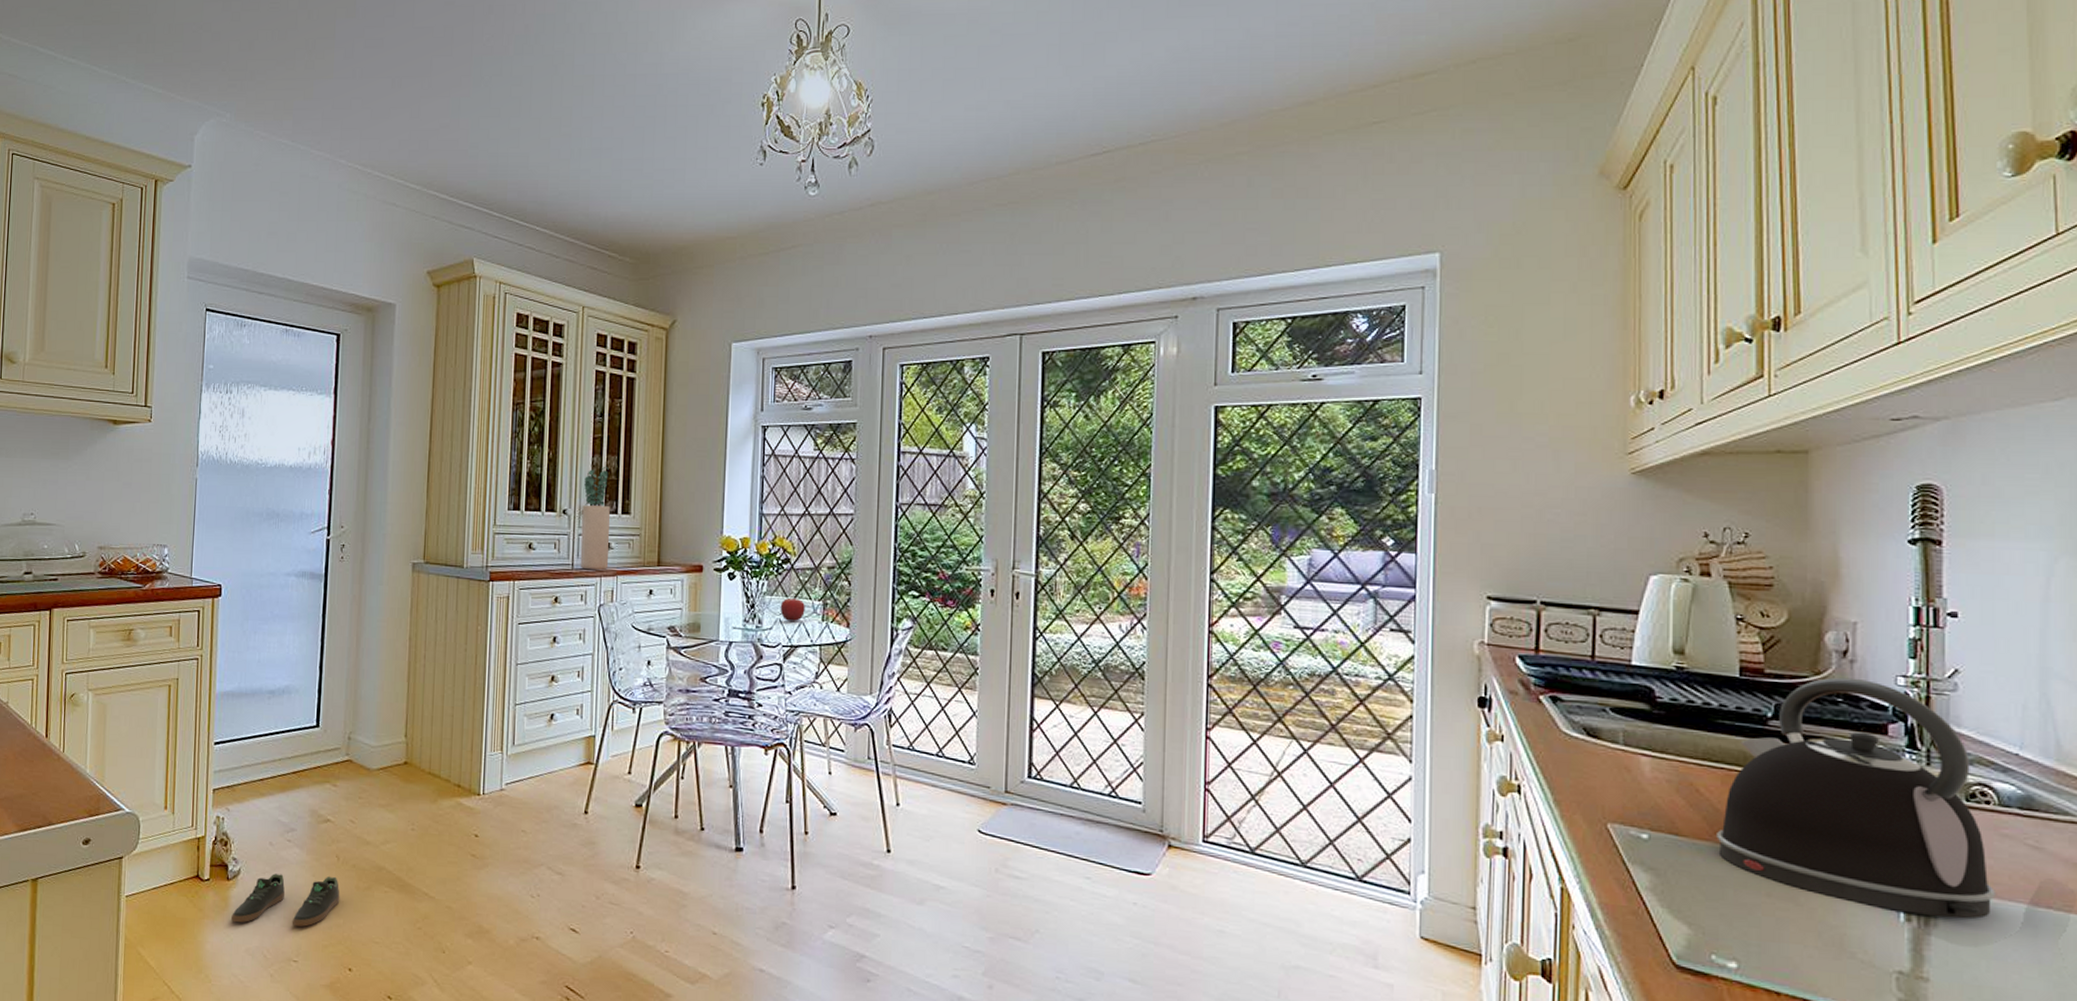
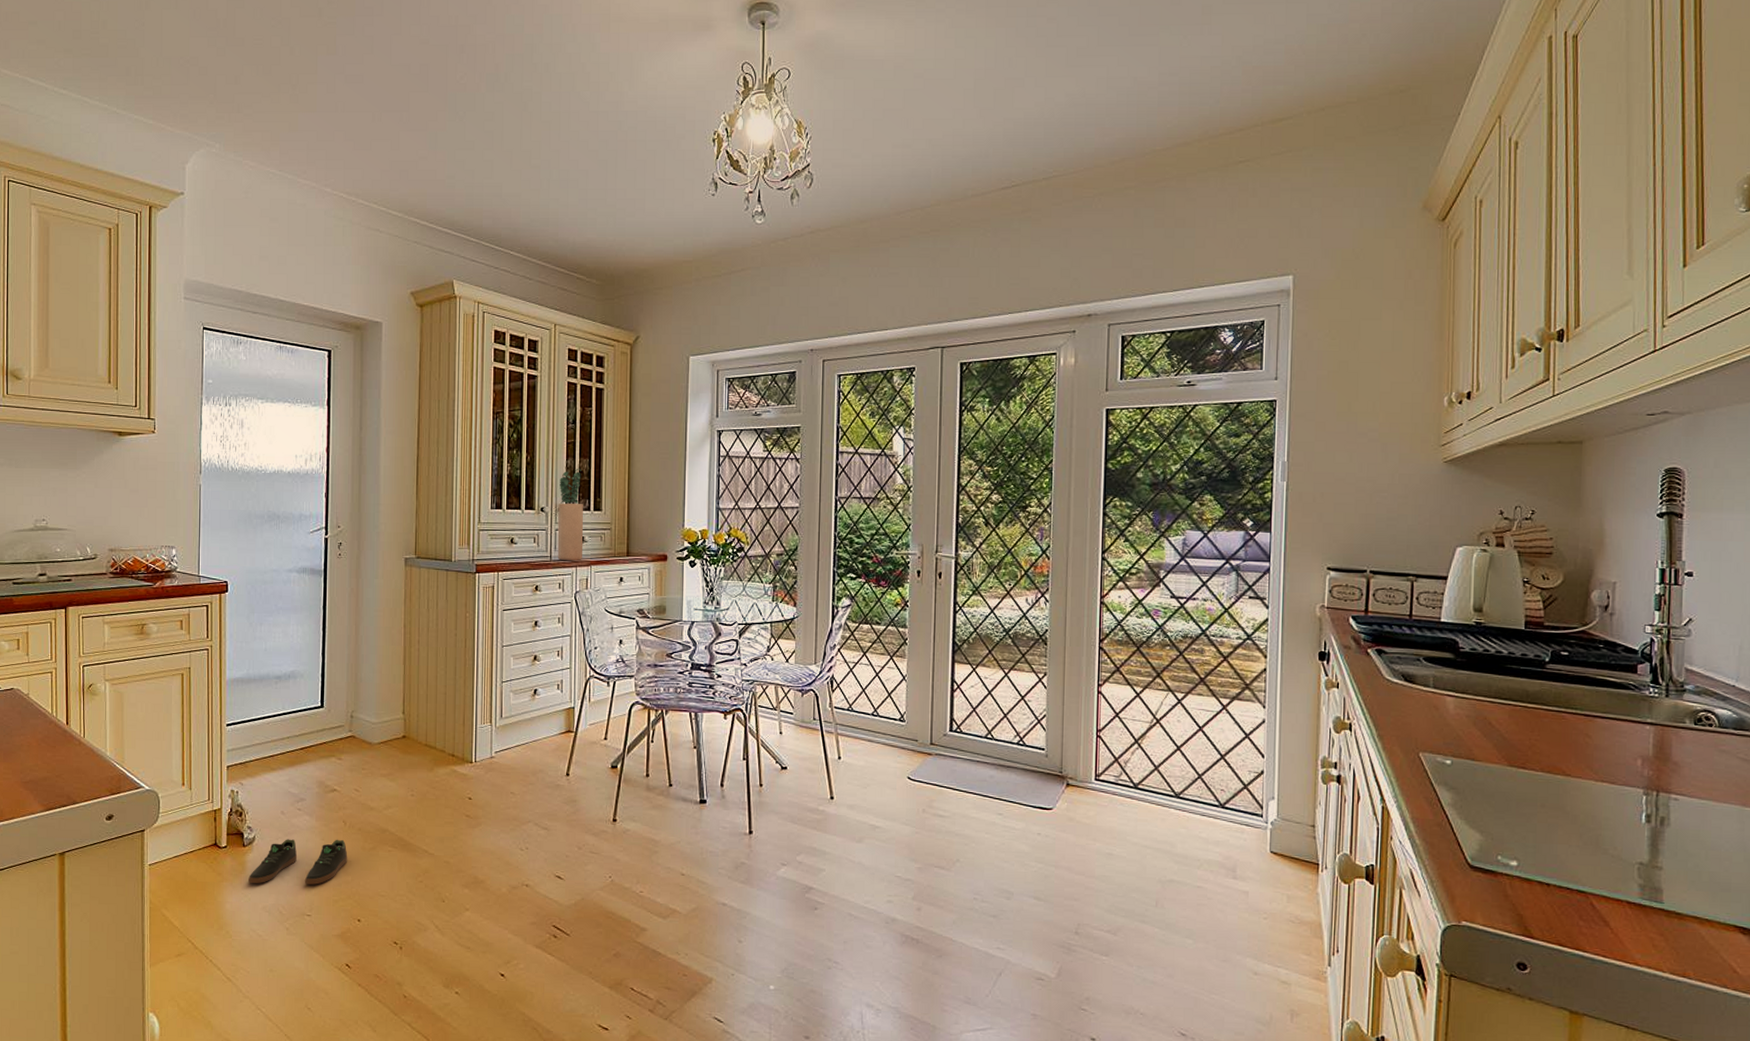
fruit: present [780,596,805,622] -> none [735,580,757,603]
kettle: present [1715,677,1997,919] -> none [1503,627,1715,819]

